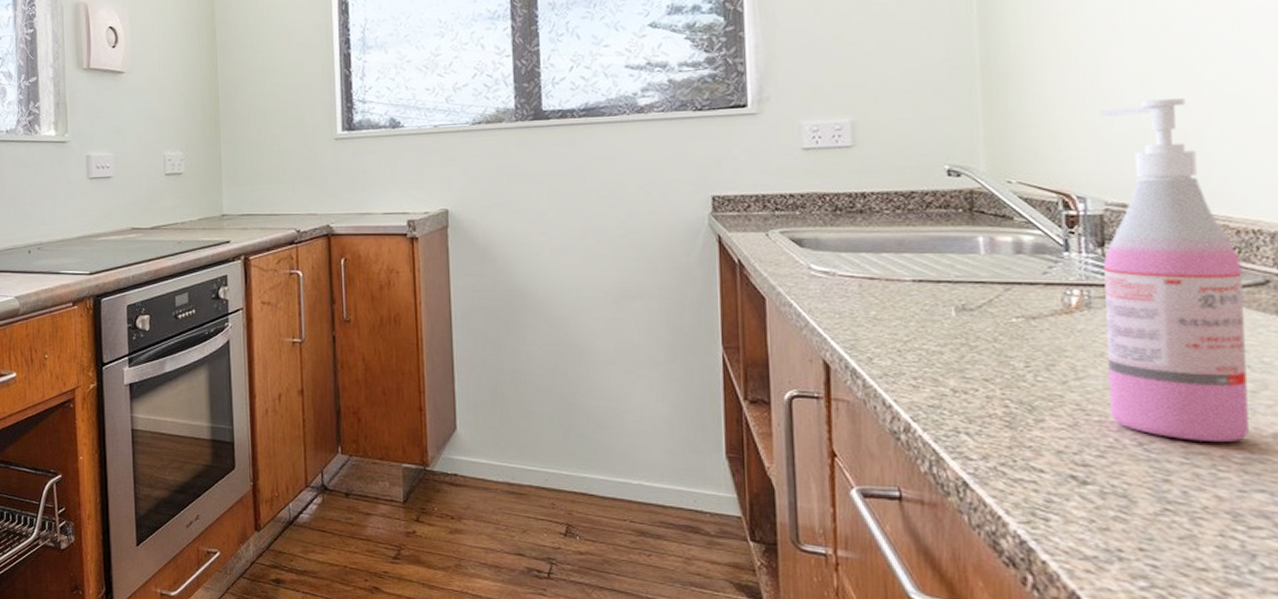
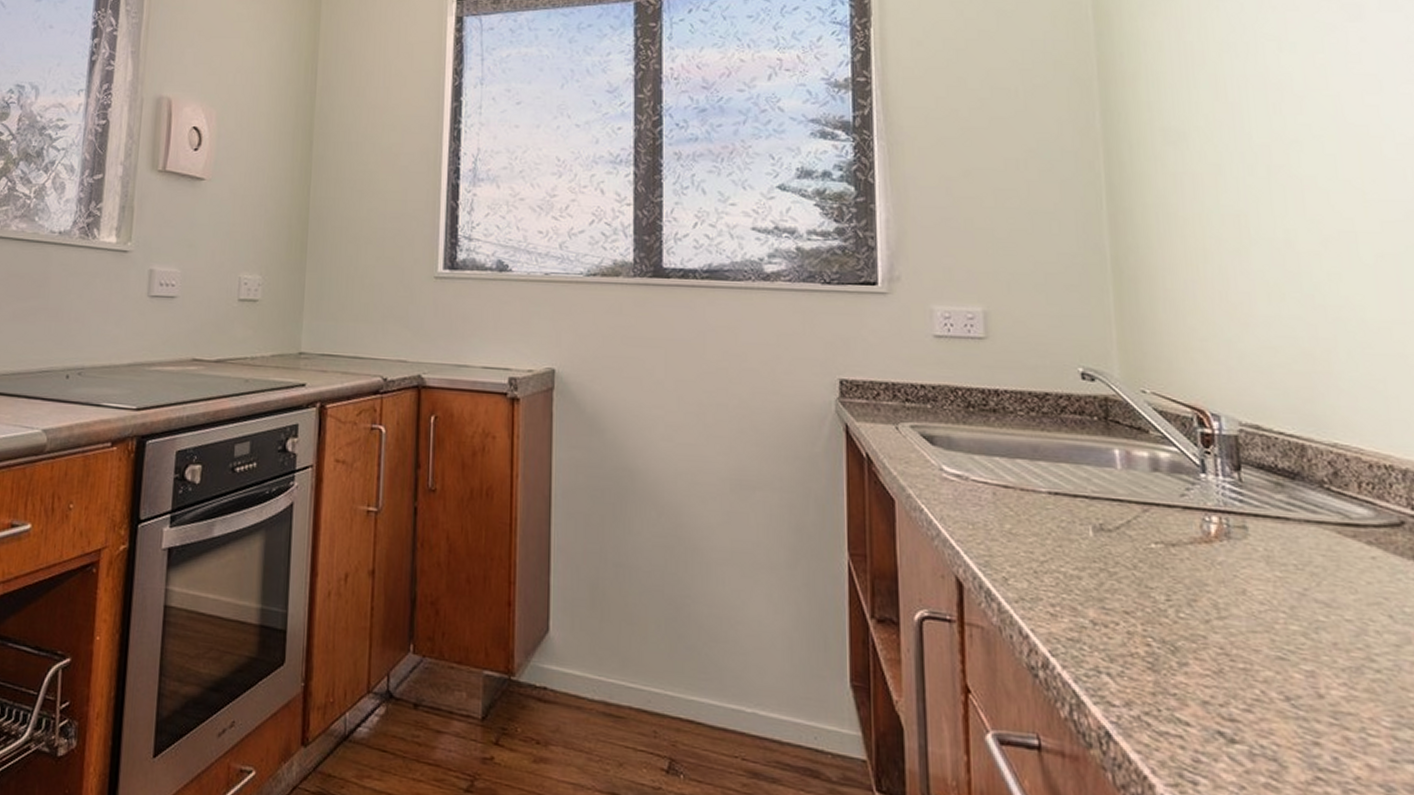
soap dispenser: present [1099,98,1249,442] -> none [1229,317,1396,702]

